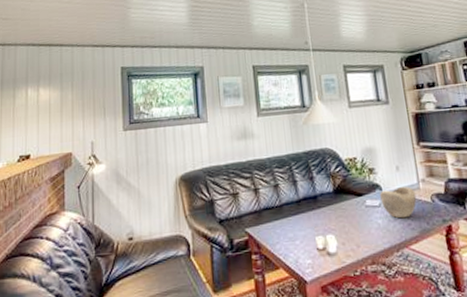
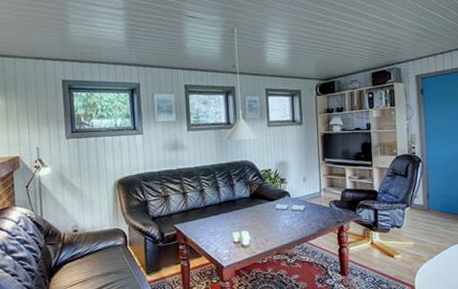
decorative bowl: present [380,186,417,219] -> none [288,194,318,220]

